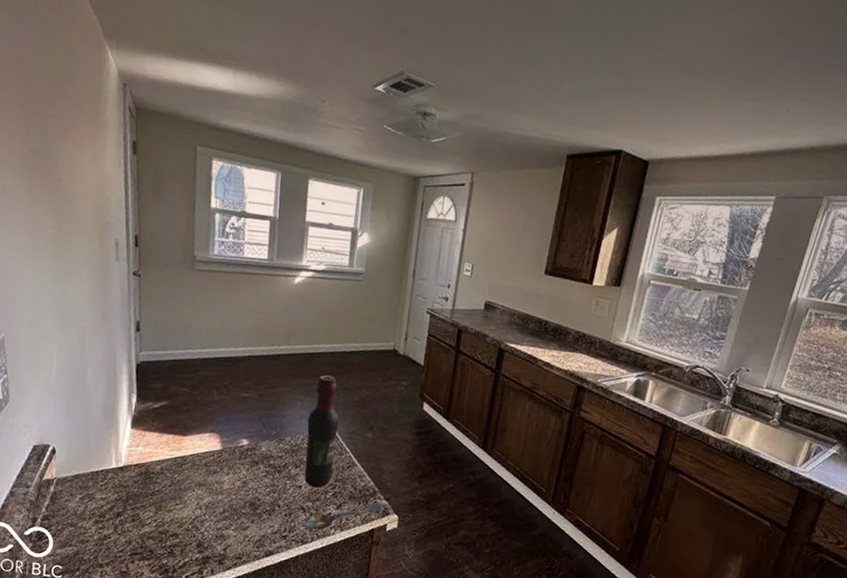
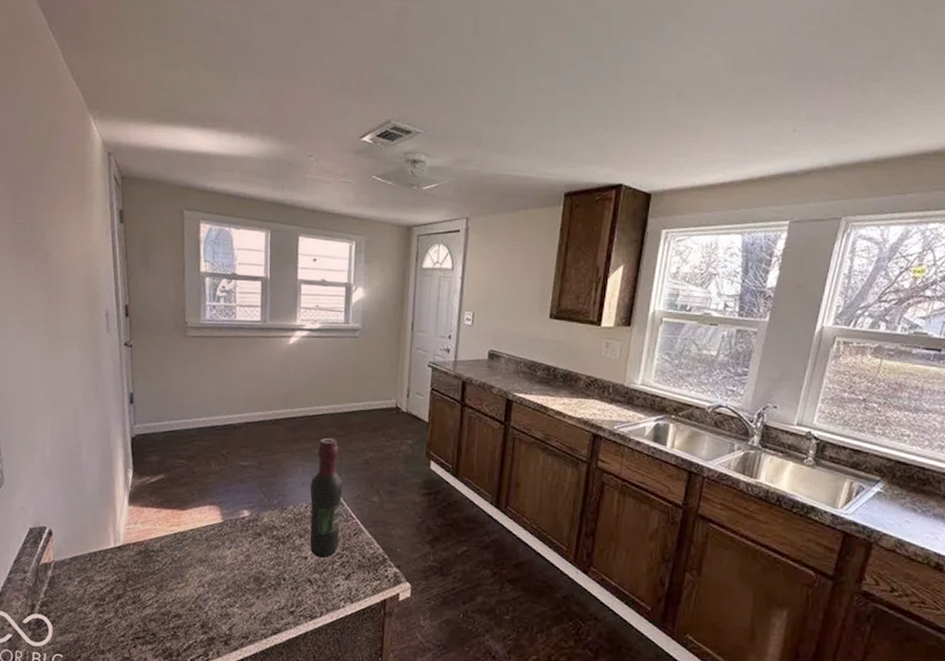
spoon: present [303,502,387,530] -> none [311,570,398,603]

